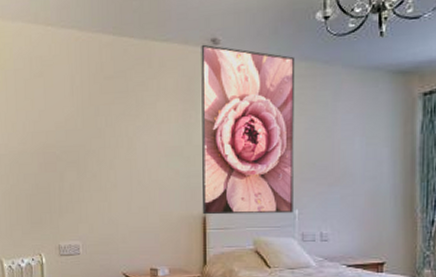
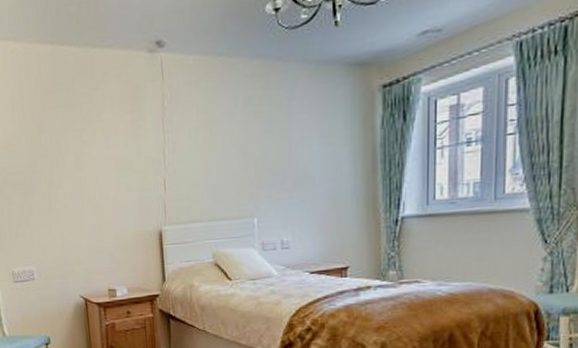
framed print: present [201,44,296,215] -> none [145,47,252,230]

